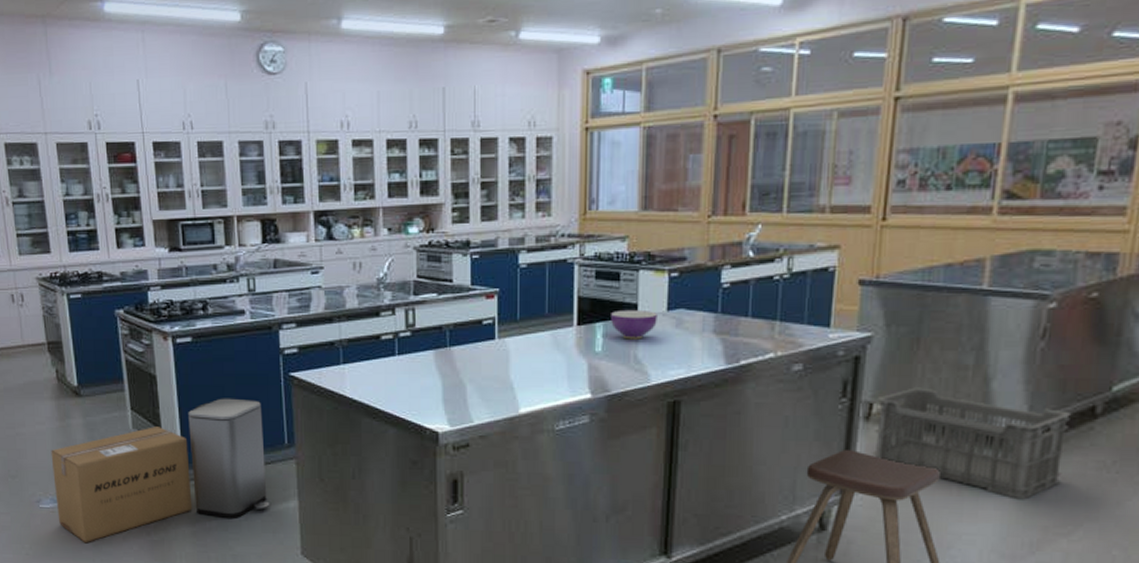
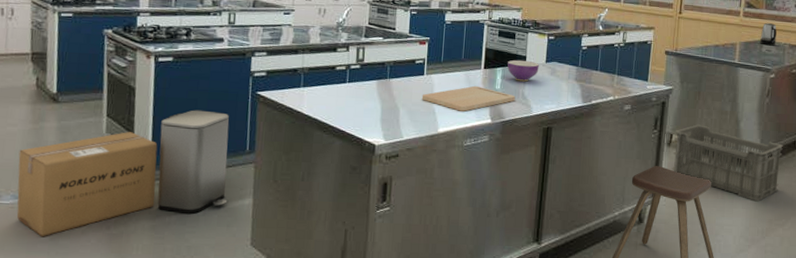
cutting board: none [494,349,625,385] -> present [421,85,516,112]
kettle: none [1029,220,1062,258] -> present [760,23,777,46]

